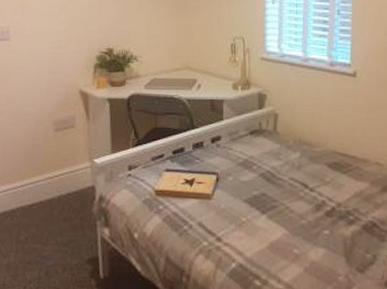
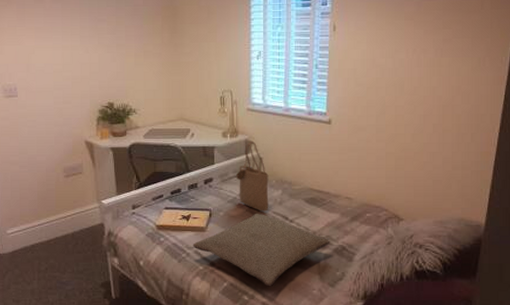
pillow: none [196,178,358,270] -> present [192,213,330,287]
tote bag: none [247,95,285,177] -> present [235,141,269,212]

